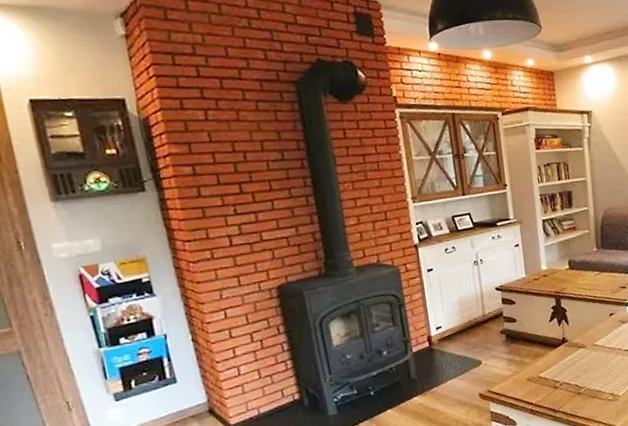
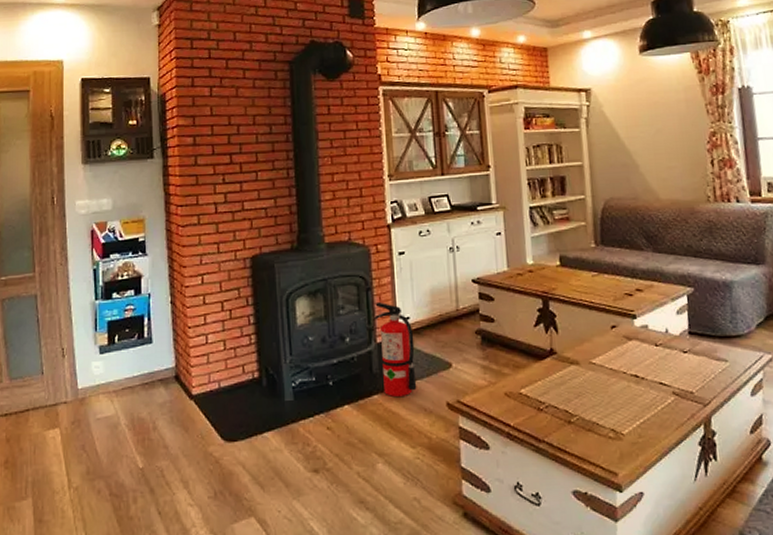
fire extinguisher: none [408,315,452,396] -> present [374,301,417,397]

